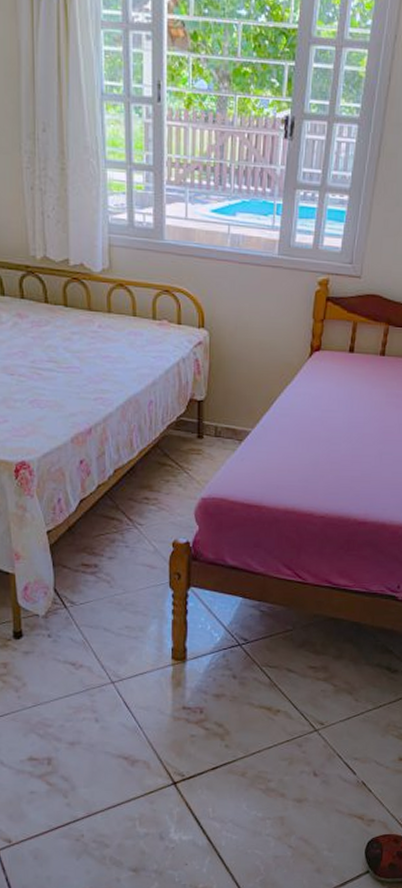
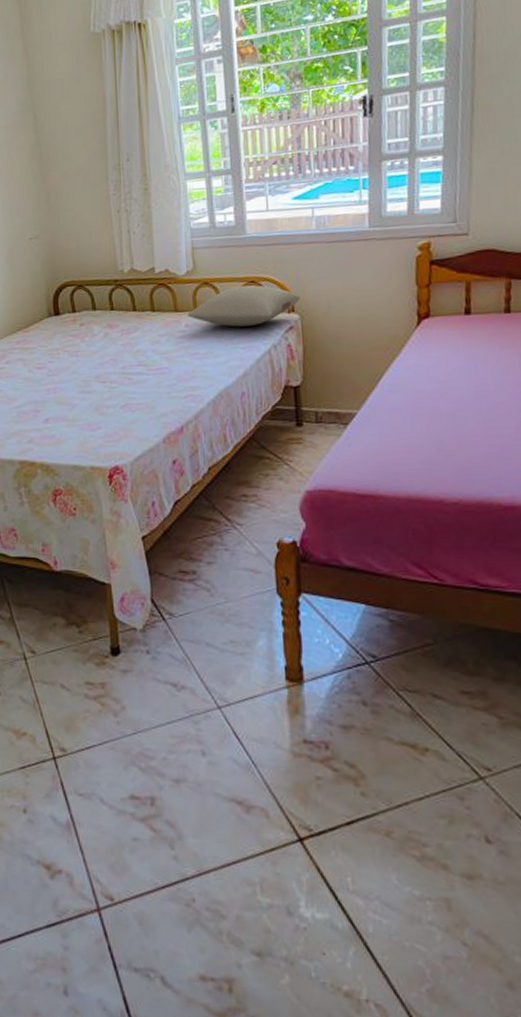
pillow: none [101,293,211,336] -> present [187,285,301,327]

